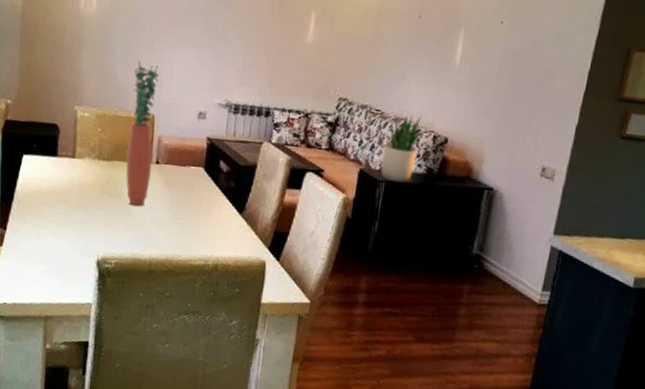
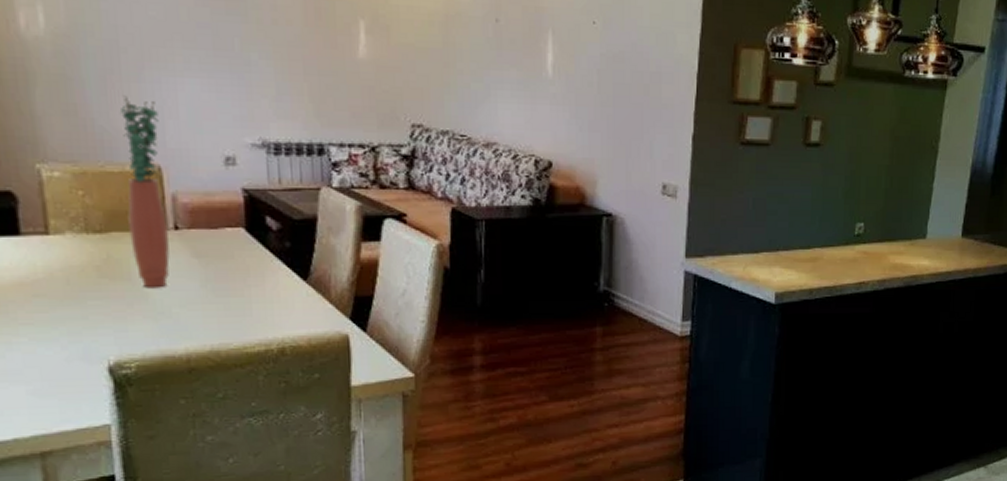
planter: present [380,115,422,183] -> none [477,138,520,218]

